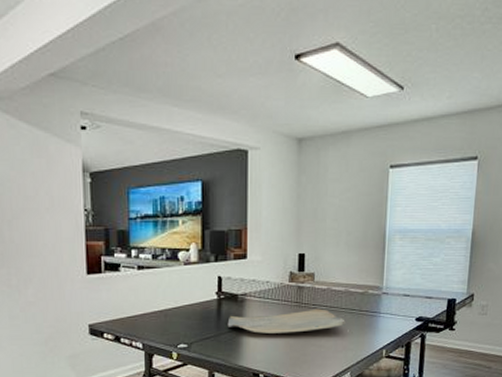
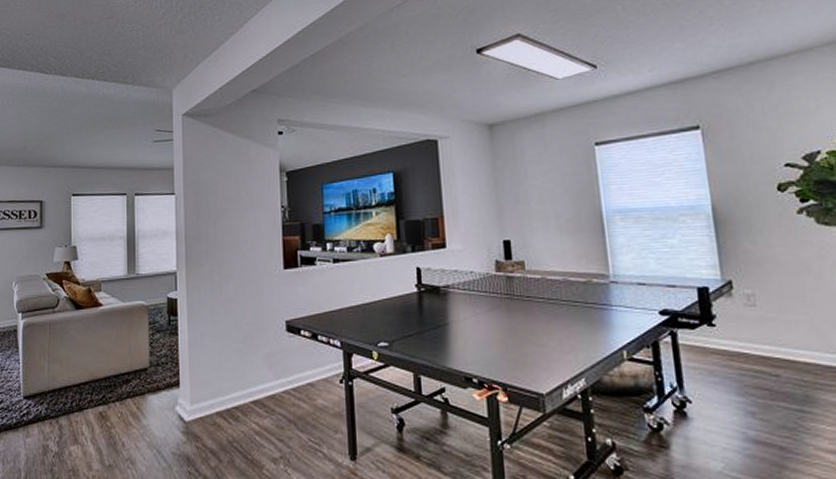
towel: present [227,308,353,333] -> none [430,301,581,330]

